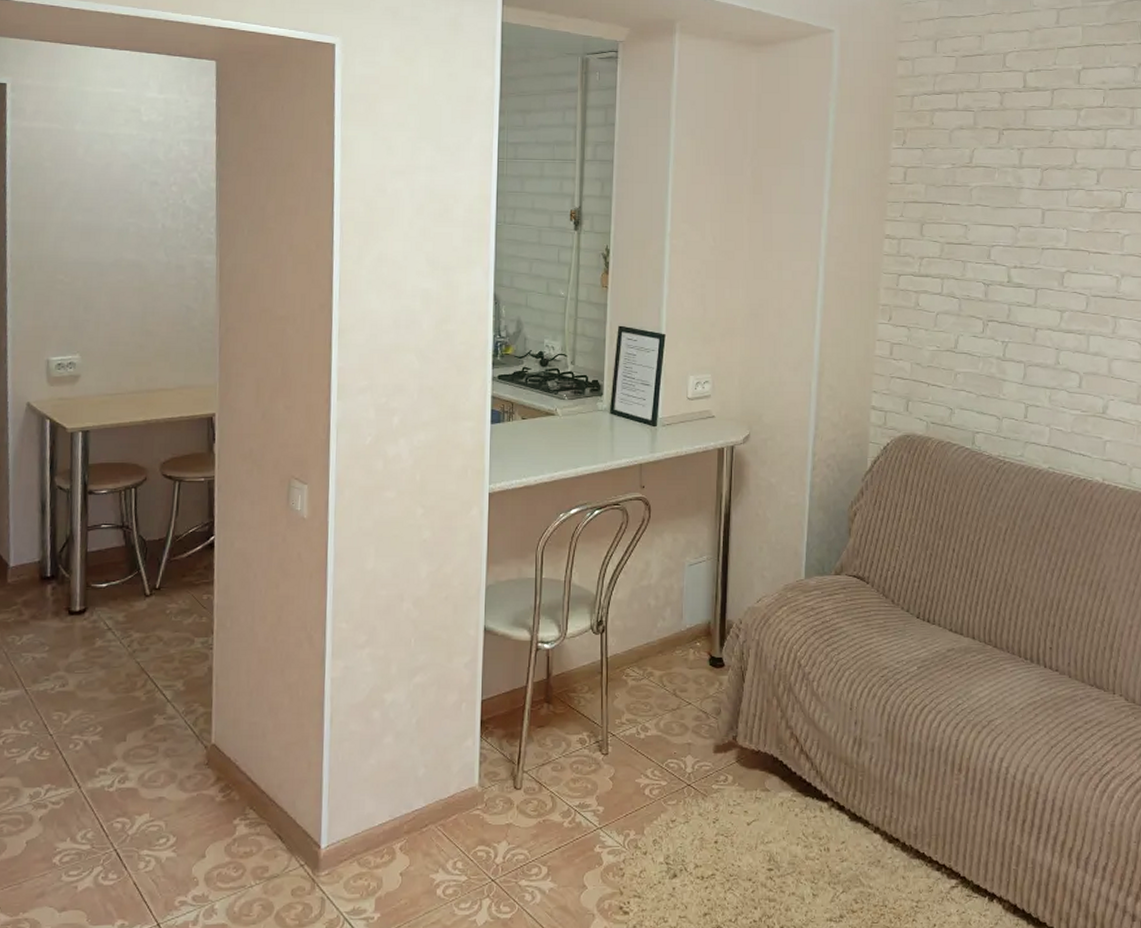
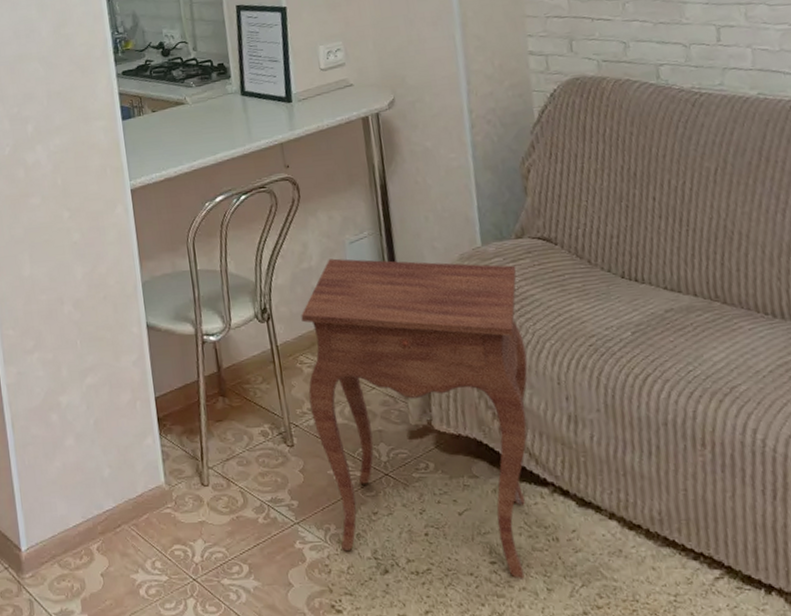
side table: none [629,578,831,885] -> present [301,258,528,579]

